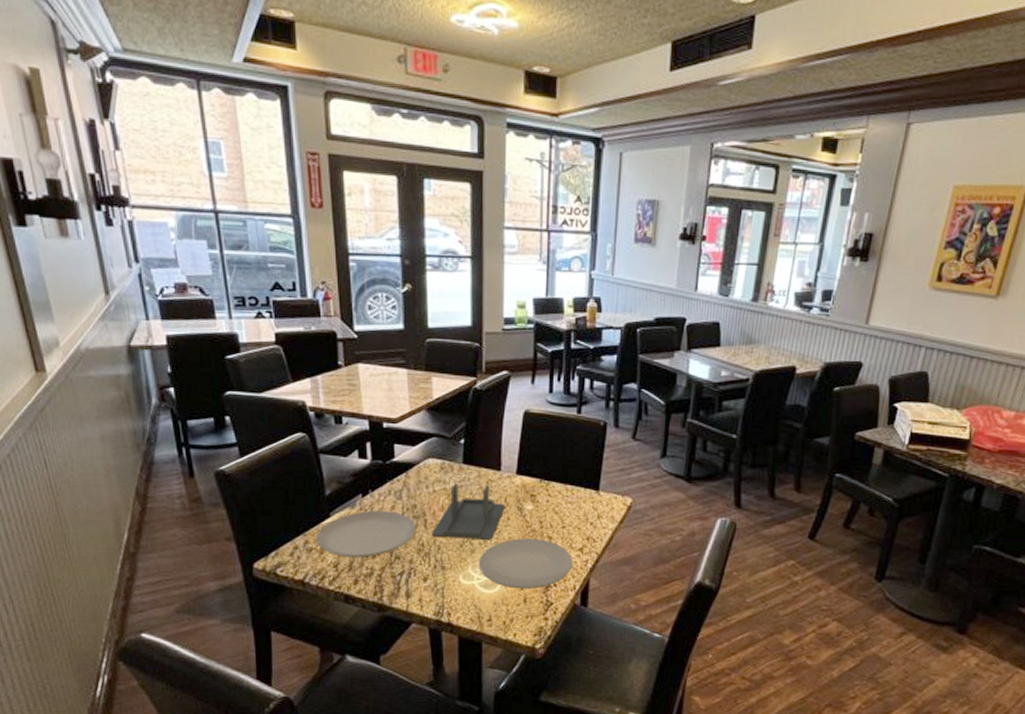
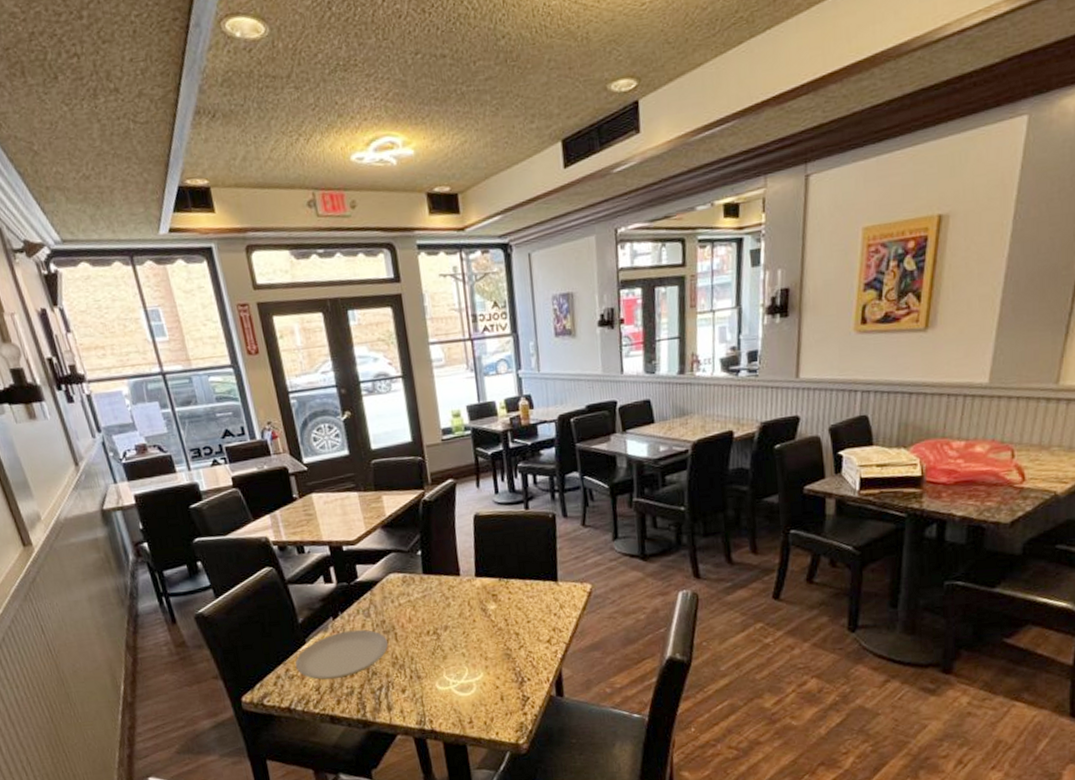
napkin holder: present [432,482,505,540] -> none [403,591,470,648]
plate: present [478,538,574,589] -> none [451,636,544,689]

